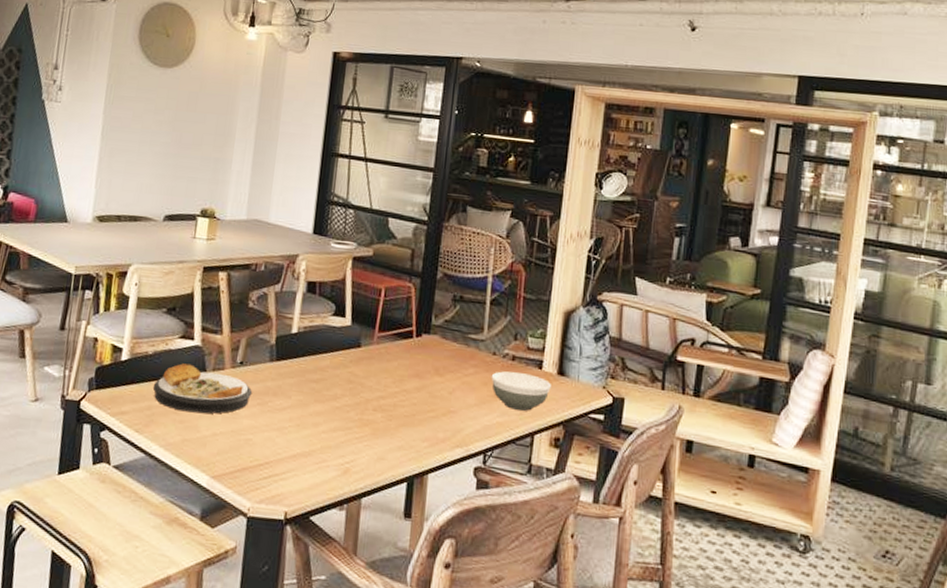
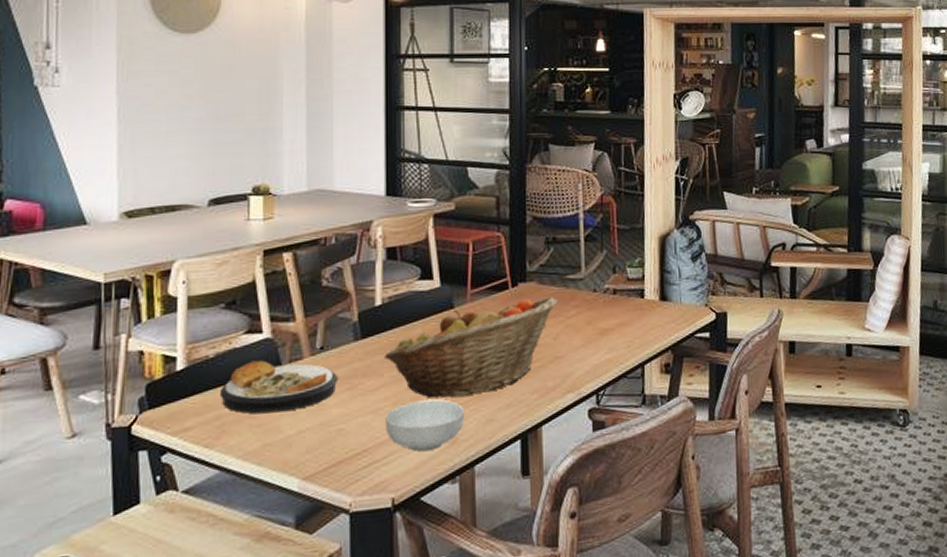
cereal bowl: none [287,427,358,475] -> present [386,399,464,452]
fruit basket: none [293,348,457,432] -> present [384,297,557,399]
bowl: present [491,371,551,411] -> none [594,305,655,344]

